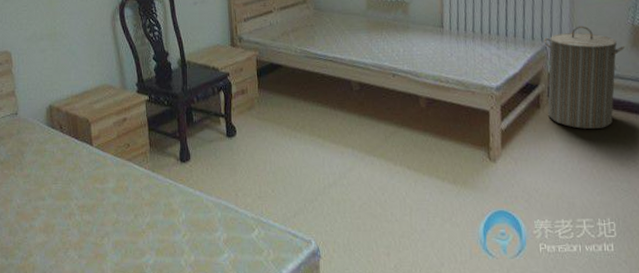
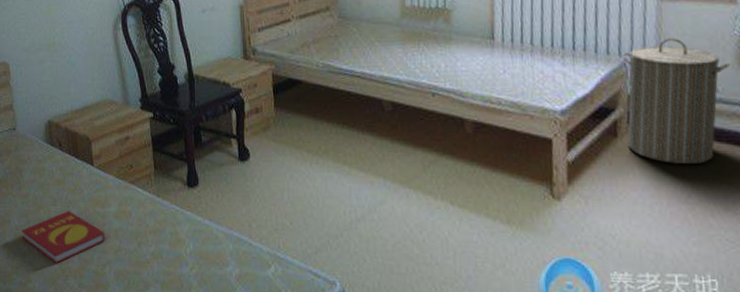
book: none [23,188,104,238] -> present [21,211,105,264]

